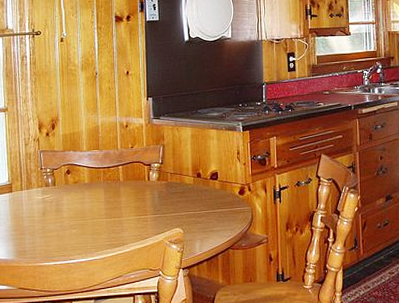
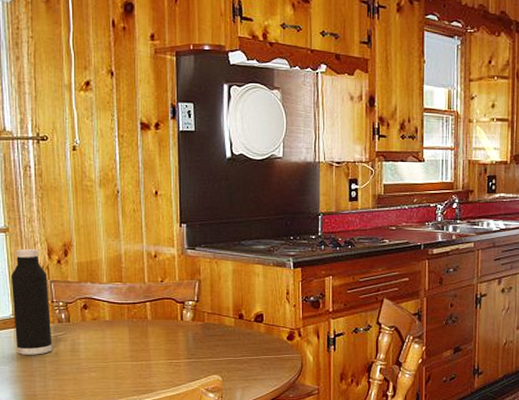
water bottle: none [8,124,41,216] -> present [11,248,53,355]

